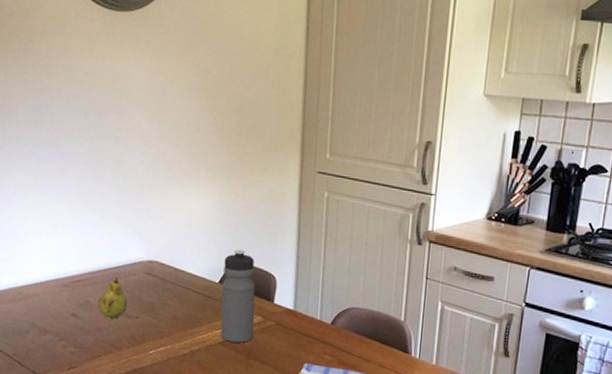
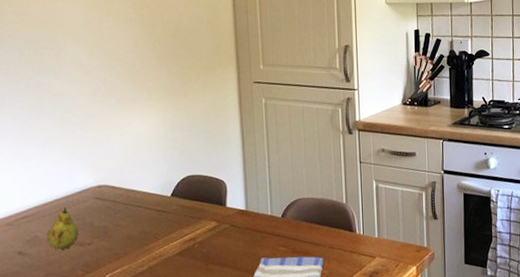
water bottle: present [220,249,256,343] -> none [174,161,210,251]

